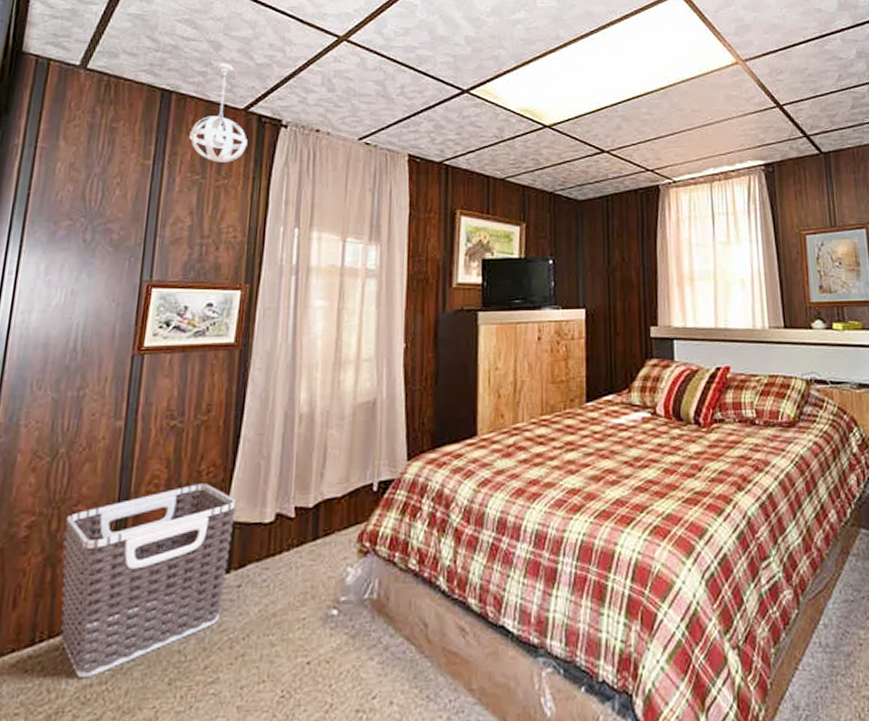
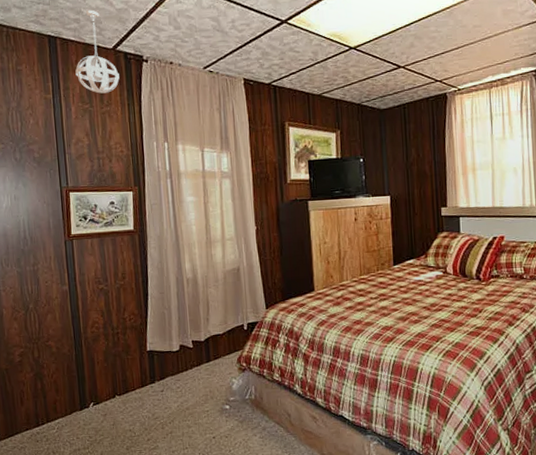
clothes hamper: present [60,483,238,679] -> none [42,326,153,446]

